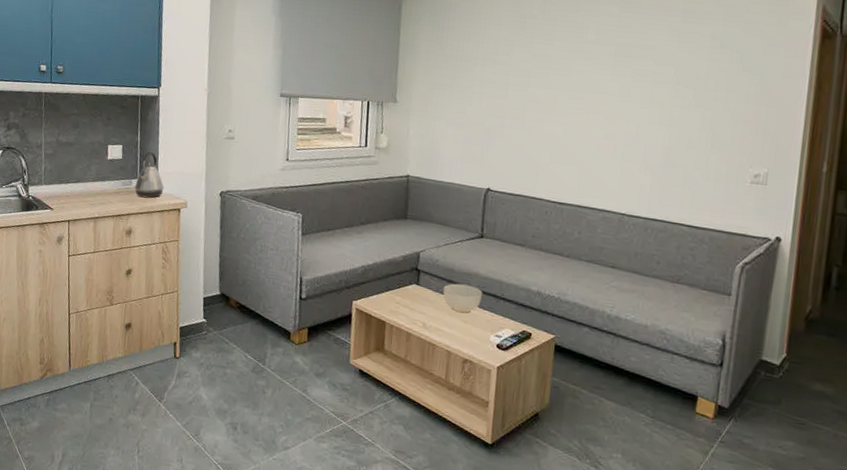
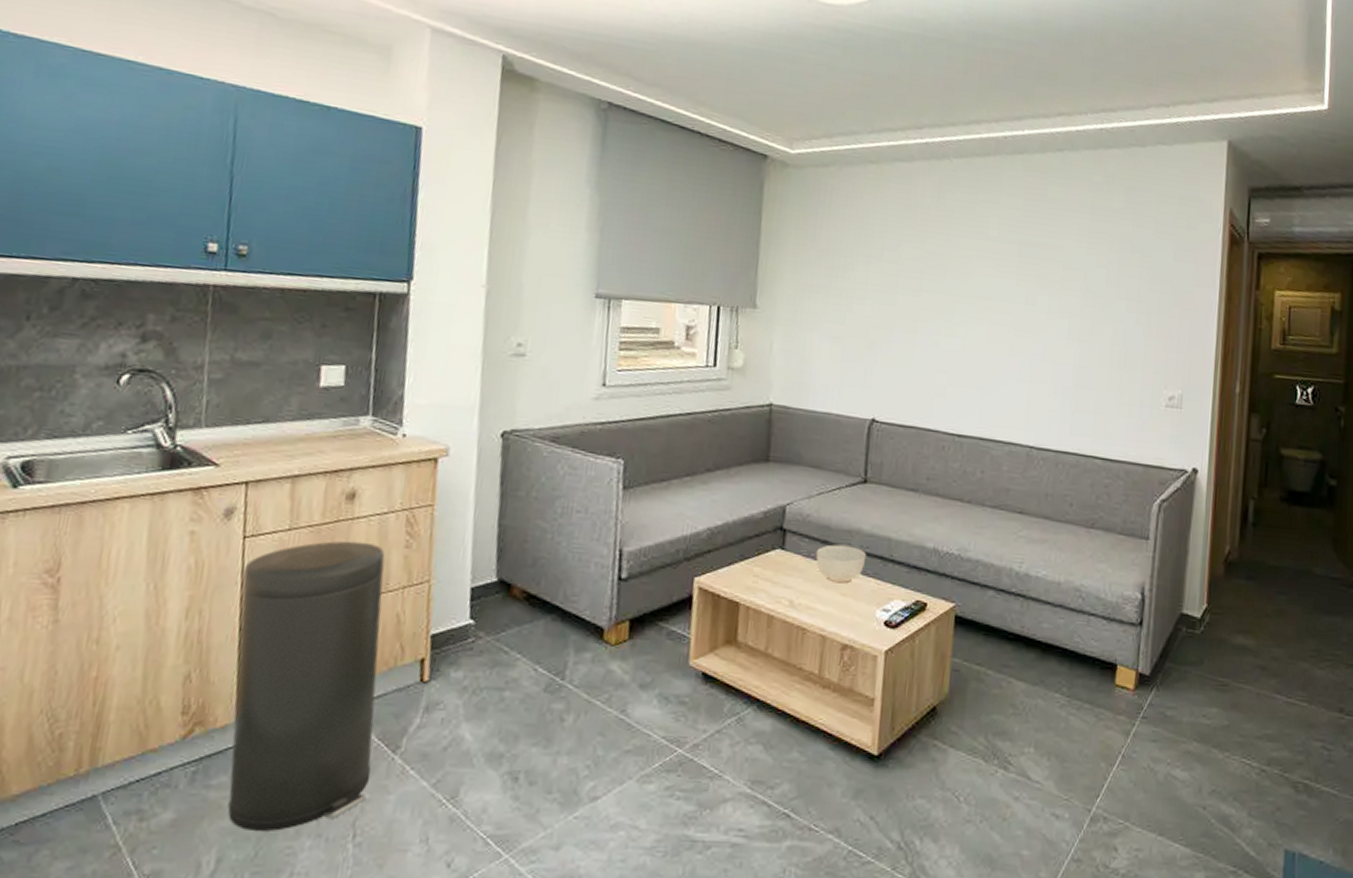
pedal bin: none [67,261,150,442] -> present [227,541,385,831]
kettle: present [134,152,164,198] -> none [362,375,413,444]

